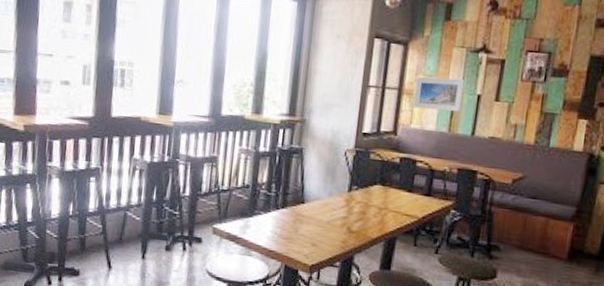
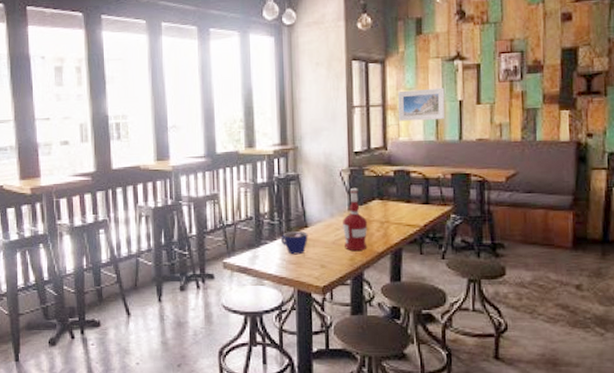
cup: none [275,205,304,230] -> present [281,231,308,255]
alcohol: none [339,169,366,234] -> present [343,187,368,251]

